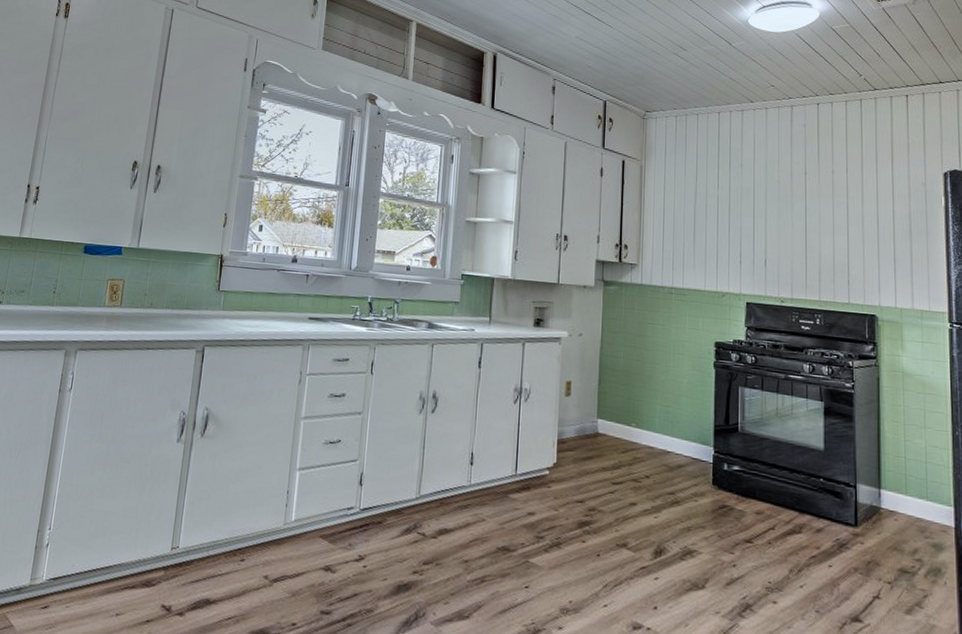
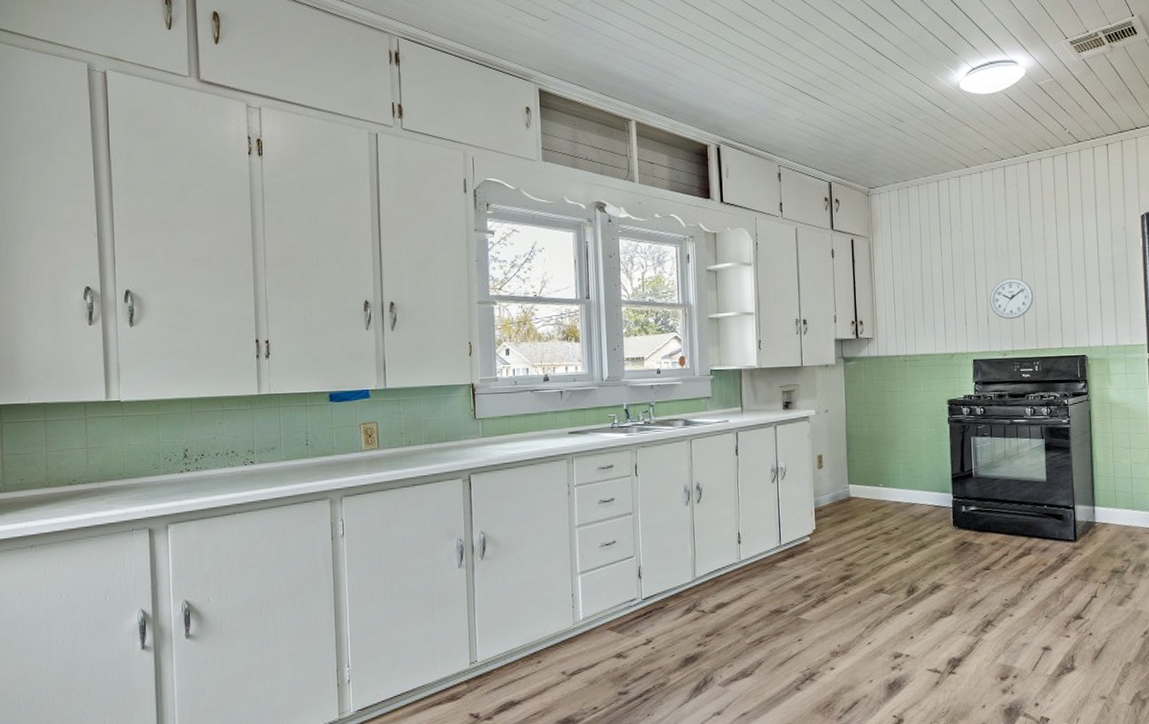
wall clock: none [767,221,819,266] -> present [989,278,1034,320]

